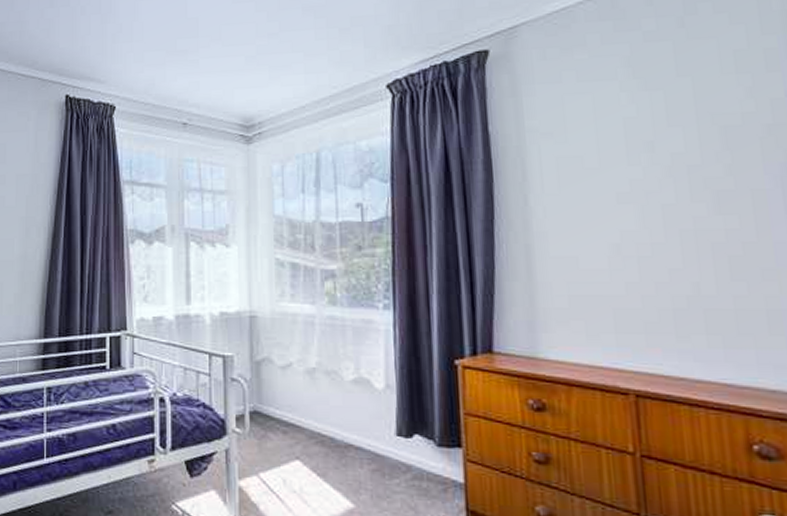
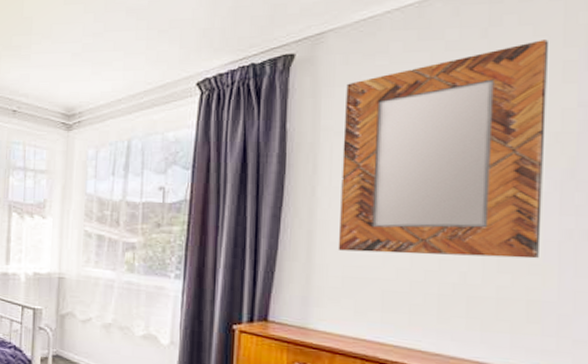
home mirror: none [547,27,772,266] -> present [338,40,548,259]

